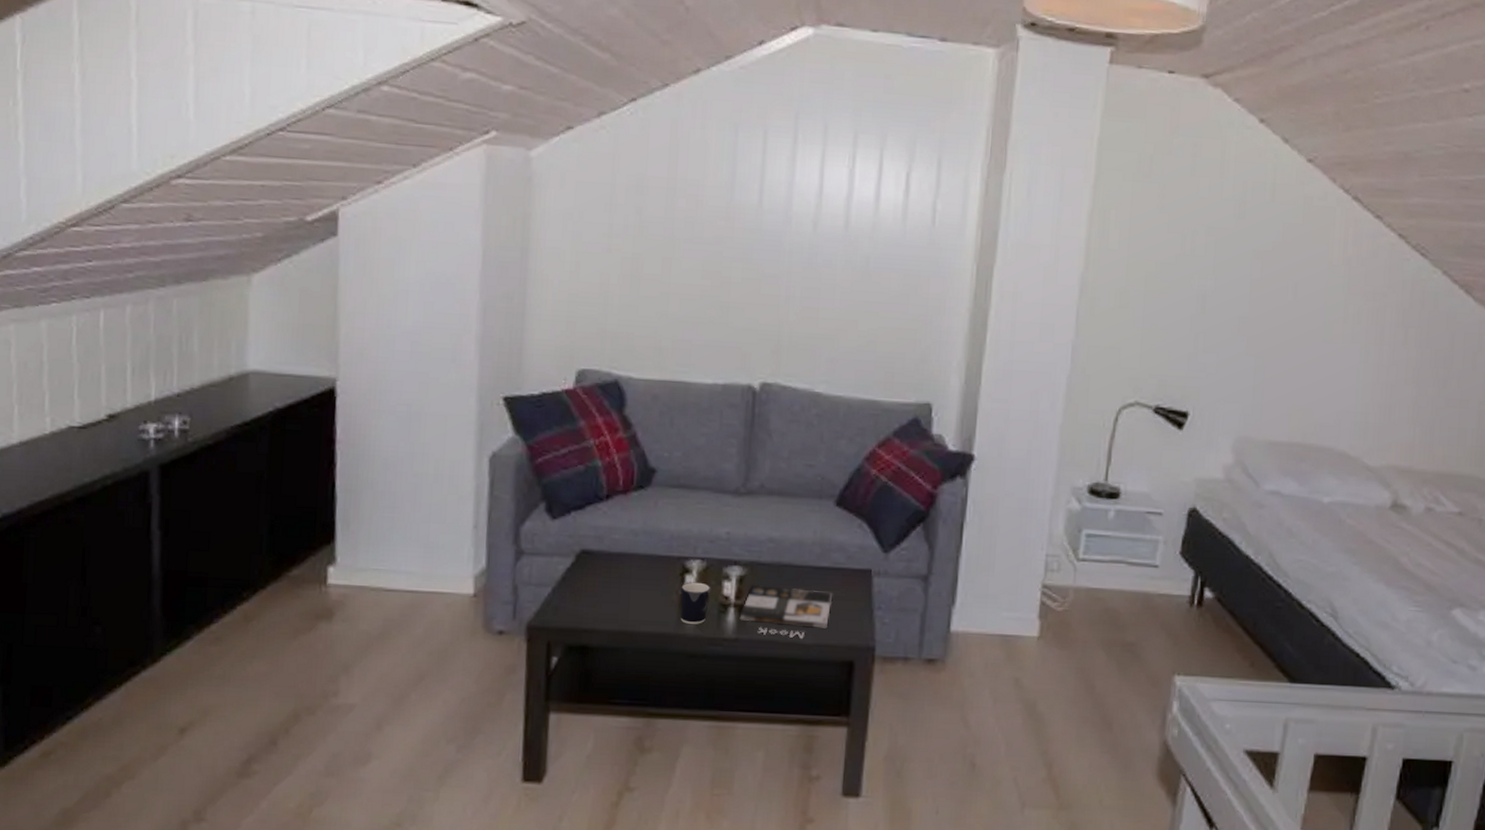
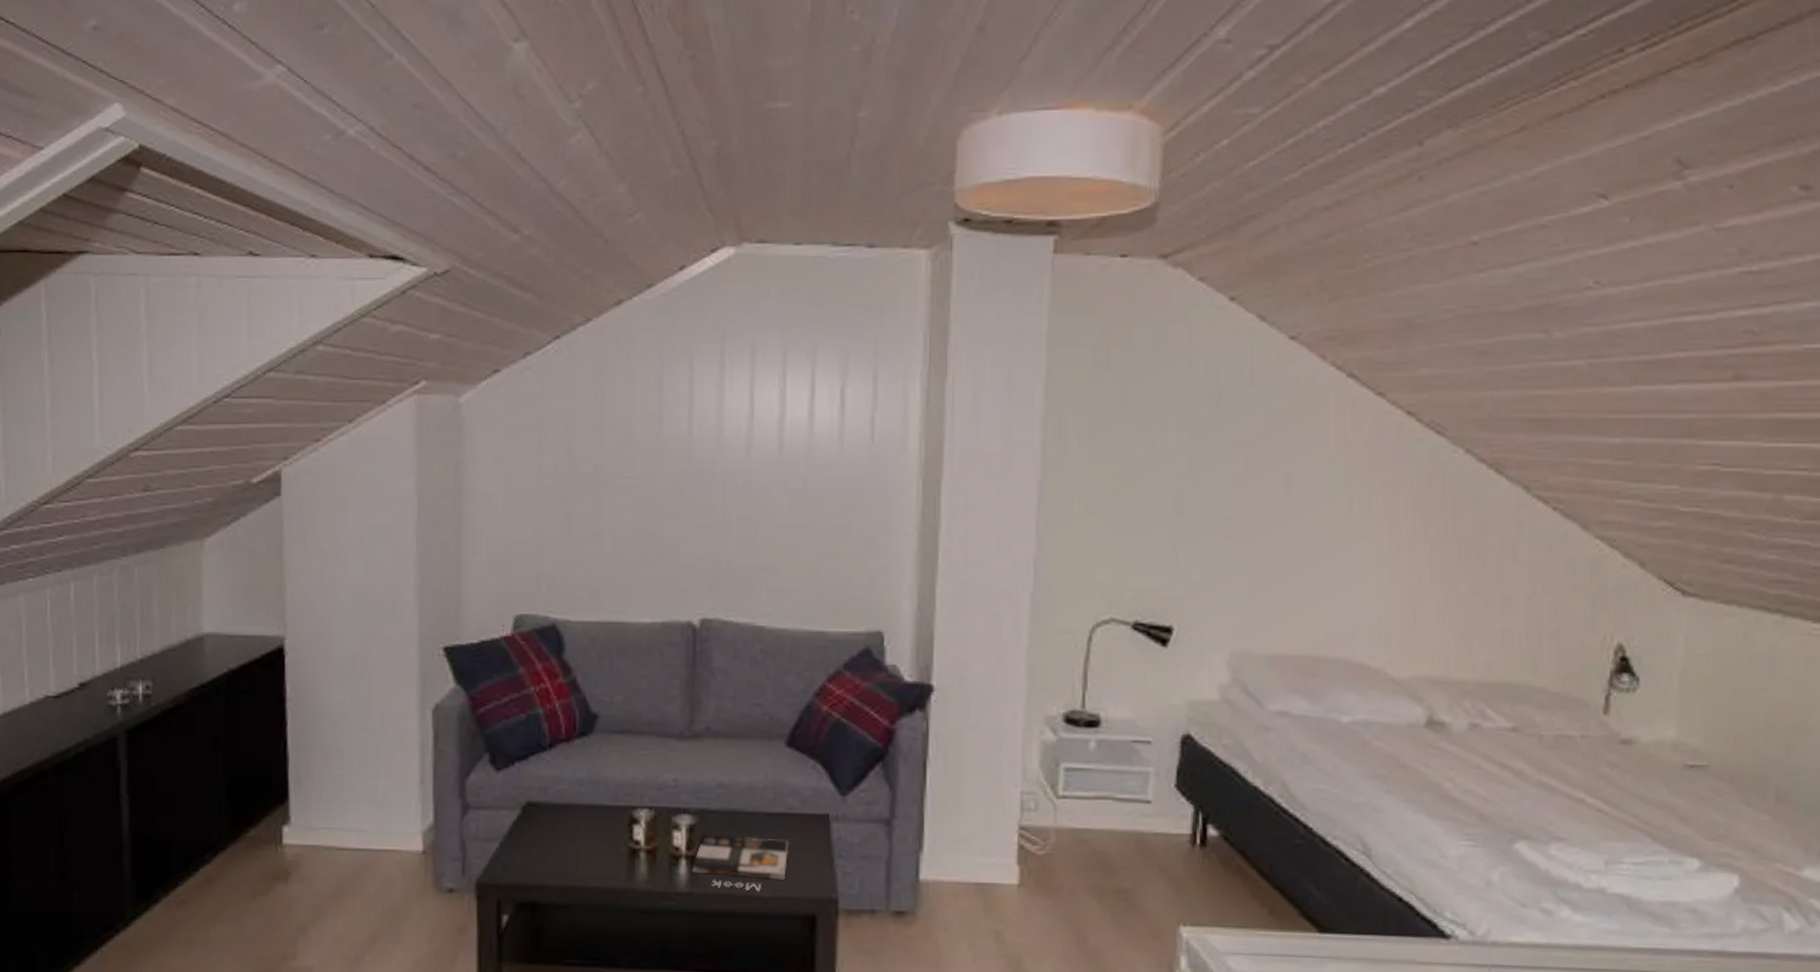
mug: present [680,582,711,625] -> none [629,832,661,879]

